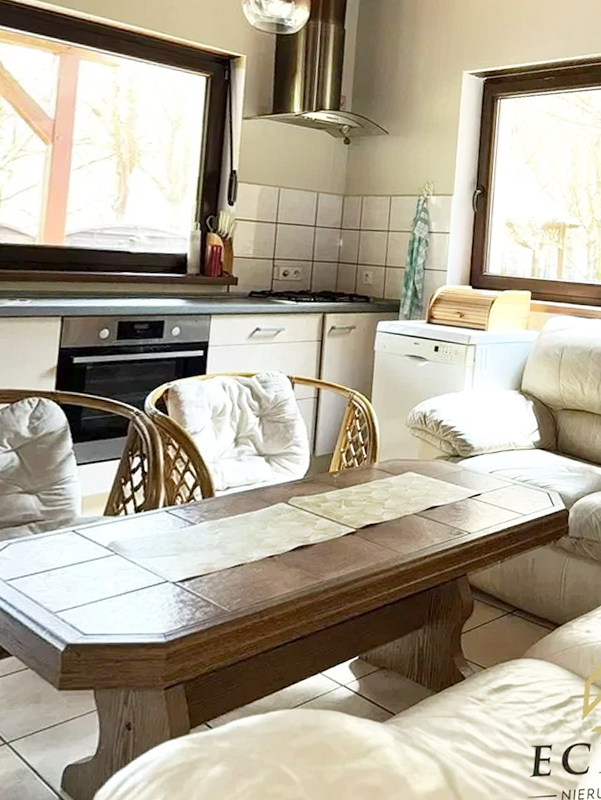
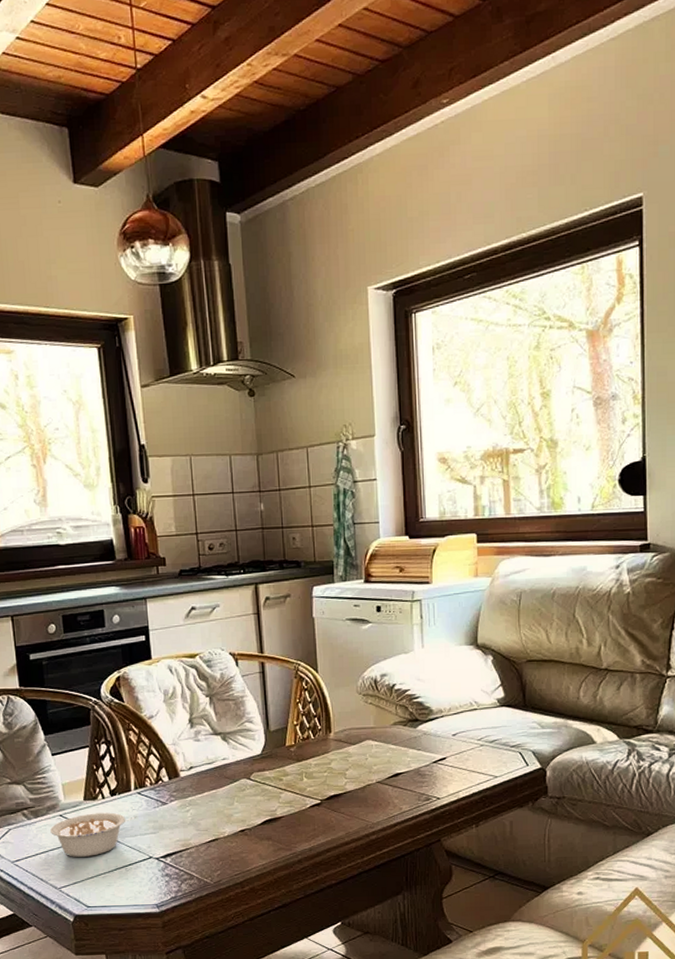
legume: none [58,530,160,578] -> present [50,812,137,857]

